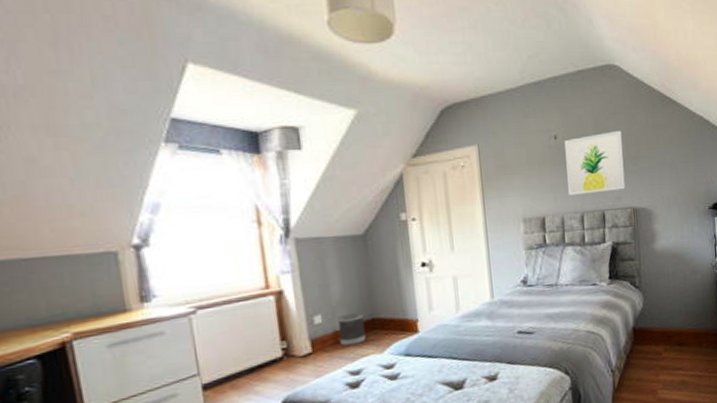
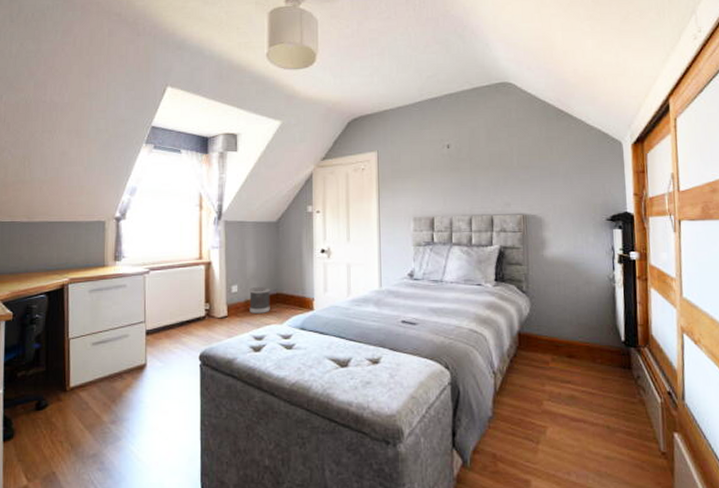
wall art: present [564,131,626,195] -> none [457,142,516,199]

